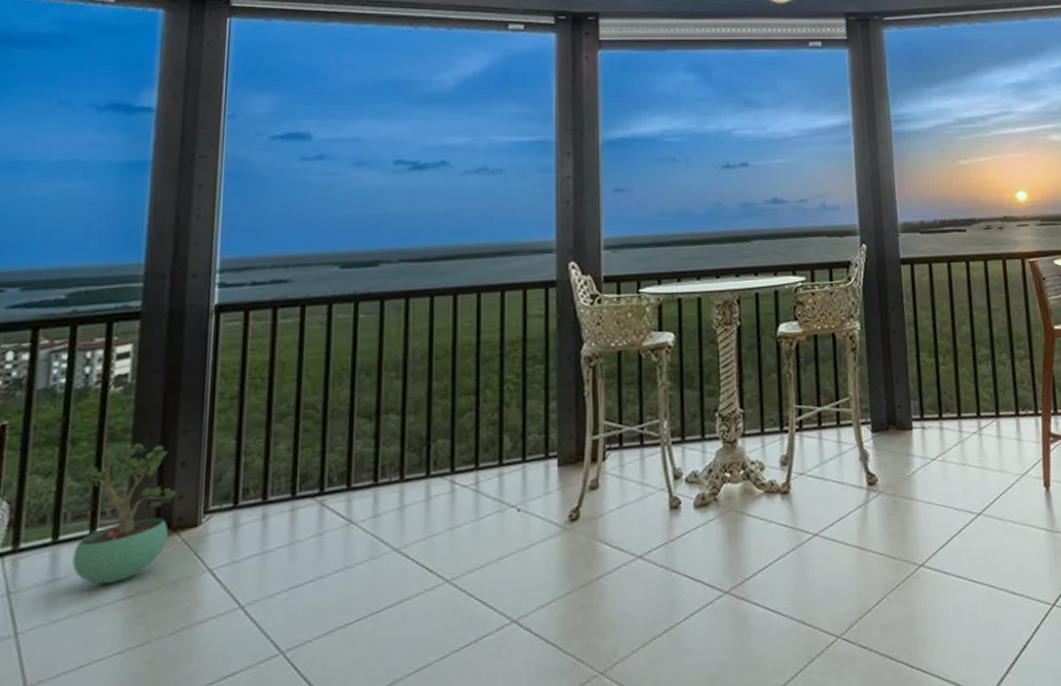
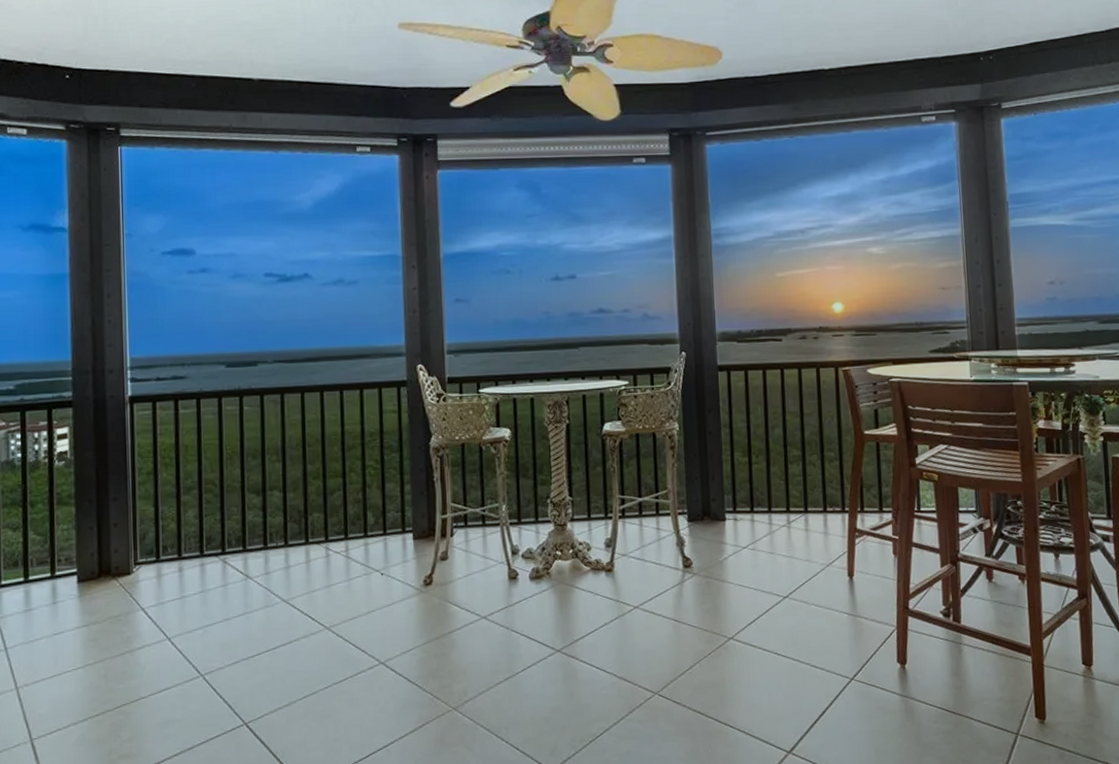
potted plant: present [72,443,178,585] -> none [40,507,114,615]

